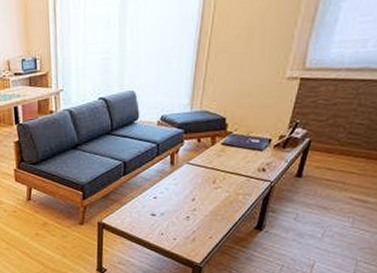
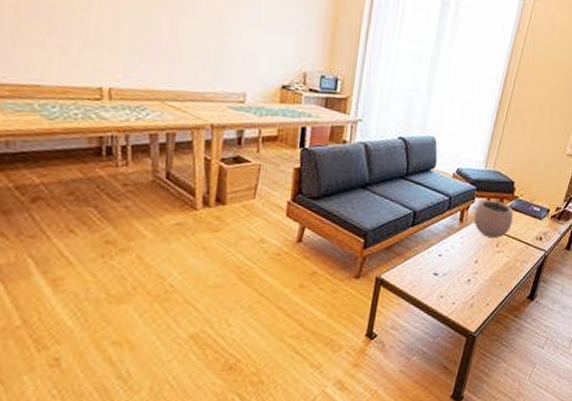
plant pot: none [186,132,228,176] -> present [474,193,514,238]

